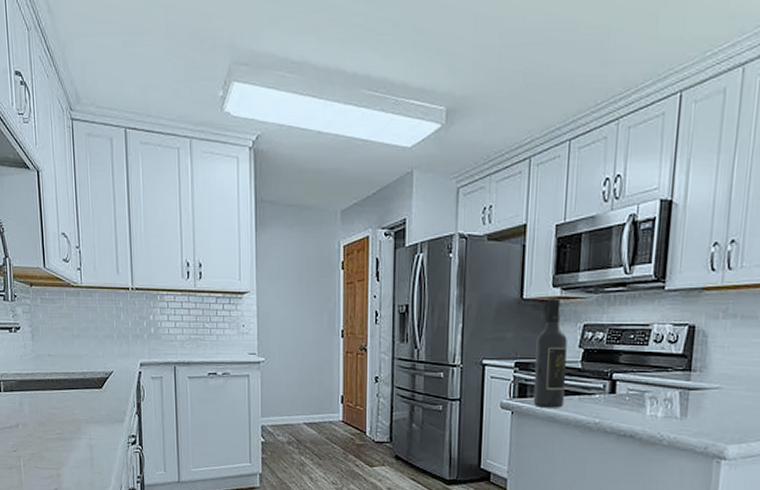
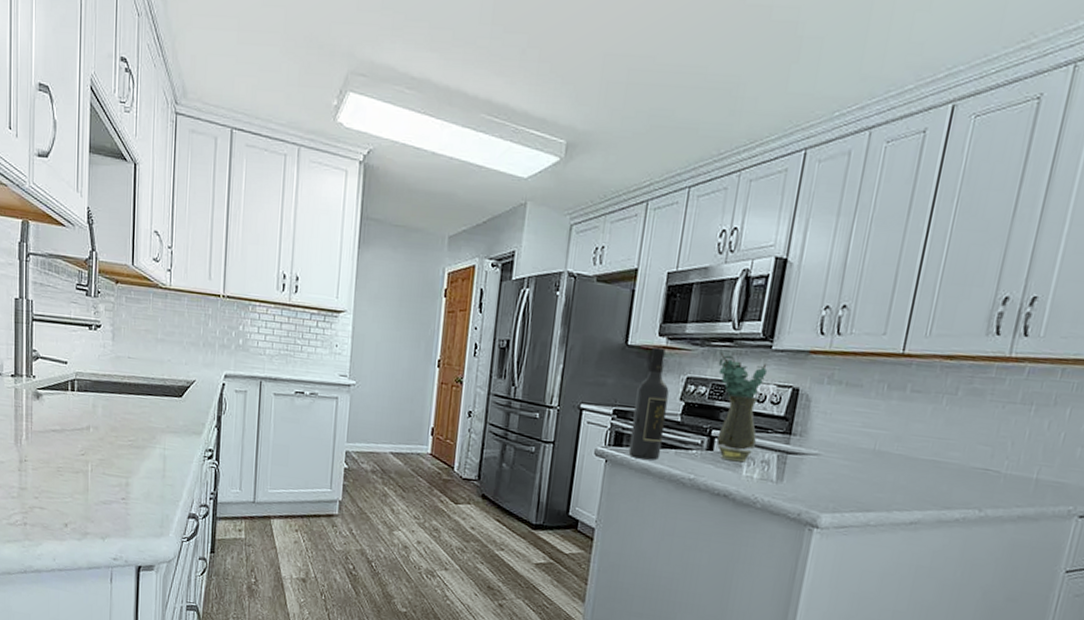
vase: none [613,298,663,402] -> present [716,353,768,463]

